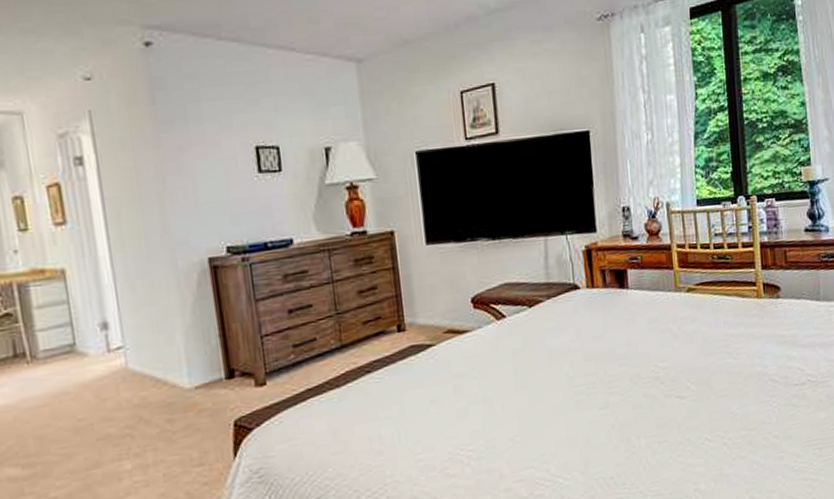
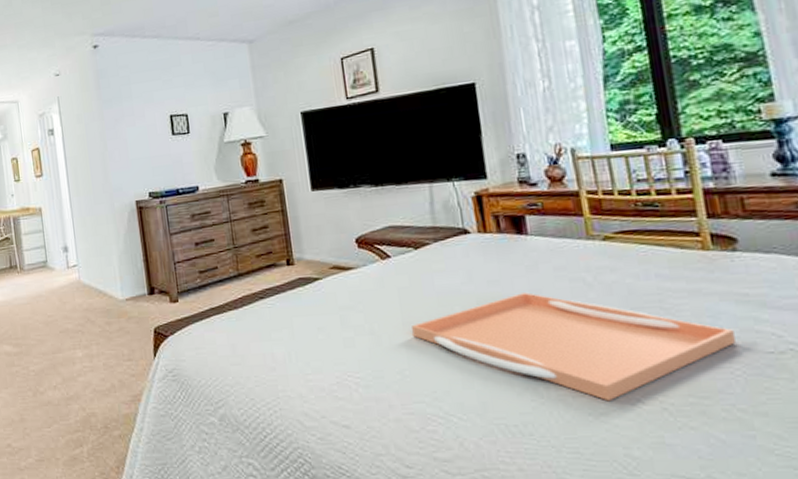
serving tray: none [524,346,774,443] -> present [412,292,736,402]

